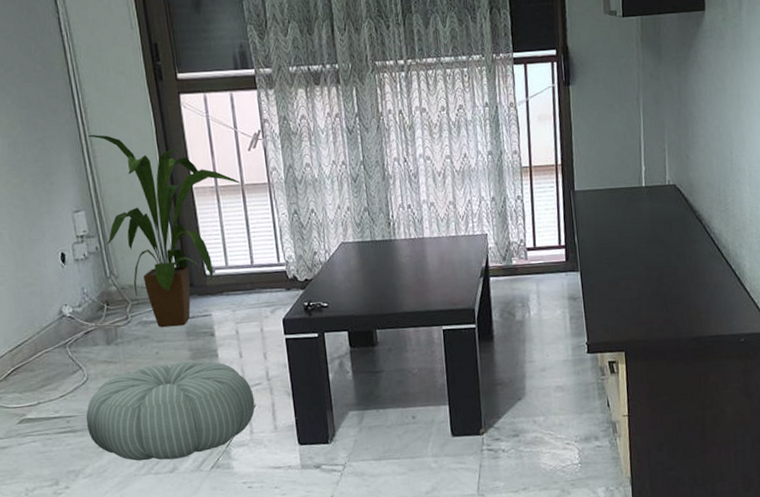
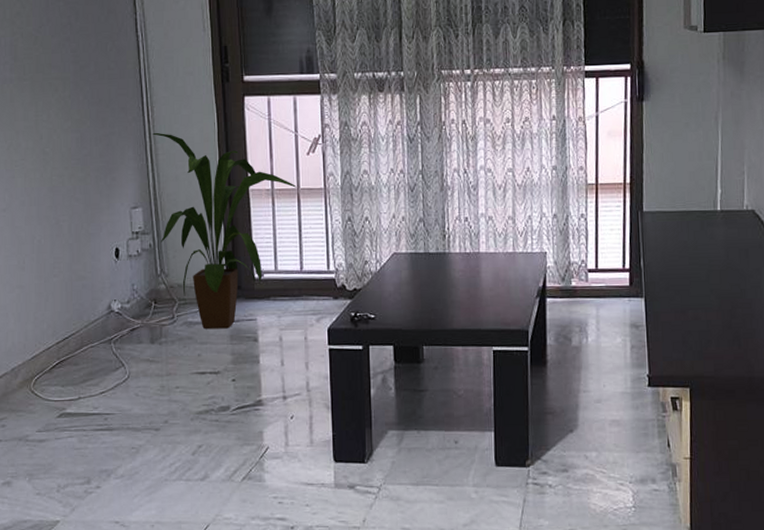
pouf: present [86,361,255,461] -> none [123,365,293,467]

